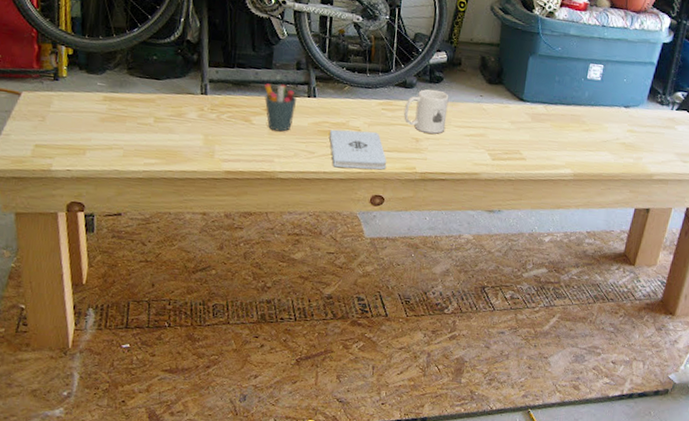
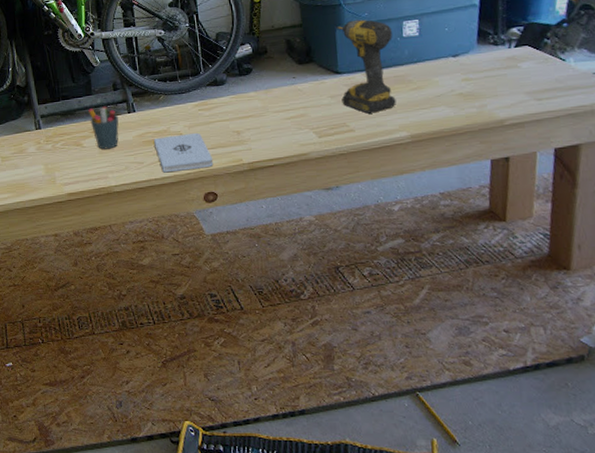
mug: present [404,89,449,134] -> none [220,81,264,124]
power drill: none [520,51,579,146] -> present [336,19,396,114]

